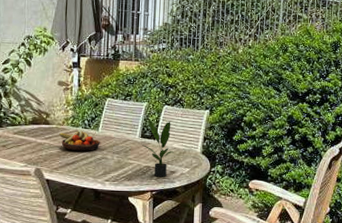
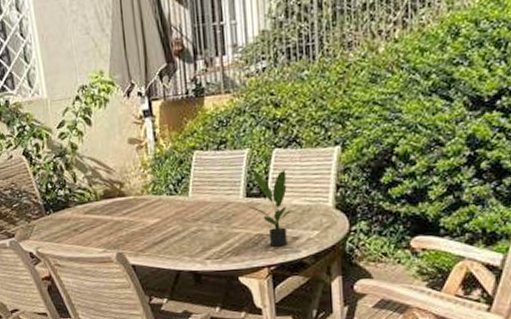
fruit bowl: present [59,131,100,151] -> none [139,199,193,226]

